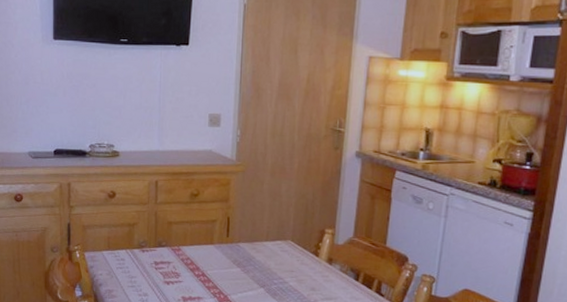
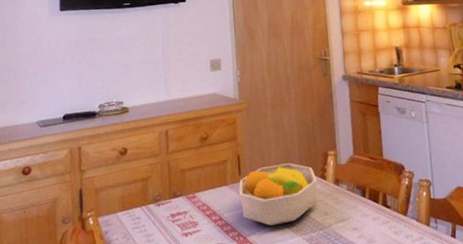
fruit bowl: none [225,233,309,291] -> present [239,163,318,227]

